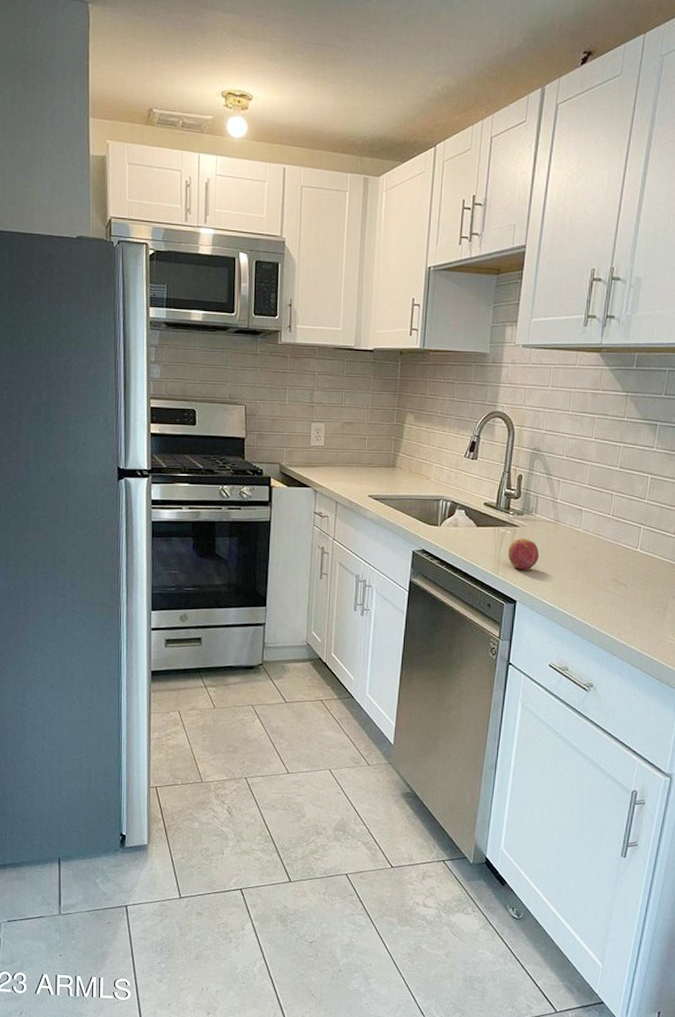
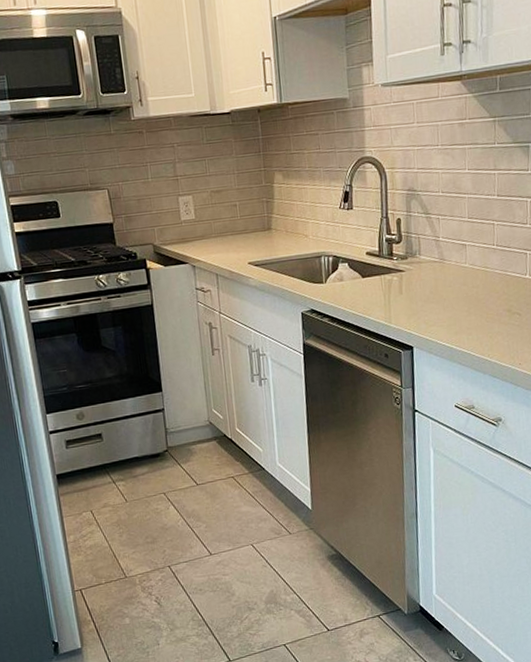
fruit: present [507,539,540,570] -> none [397,282,430,315]

